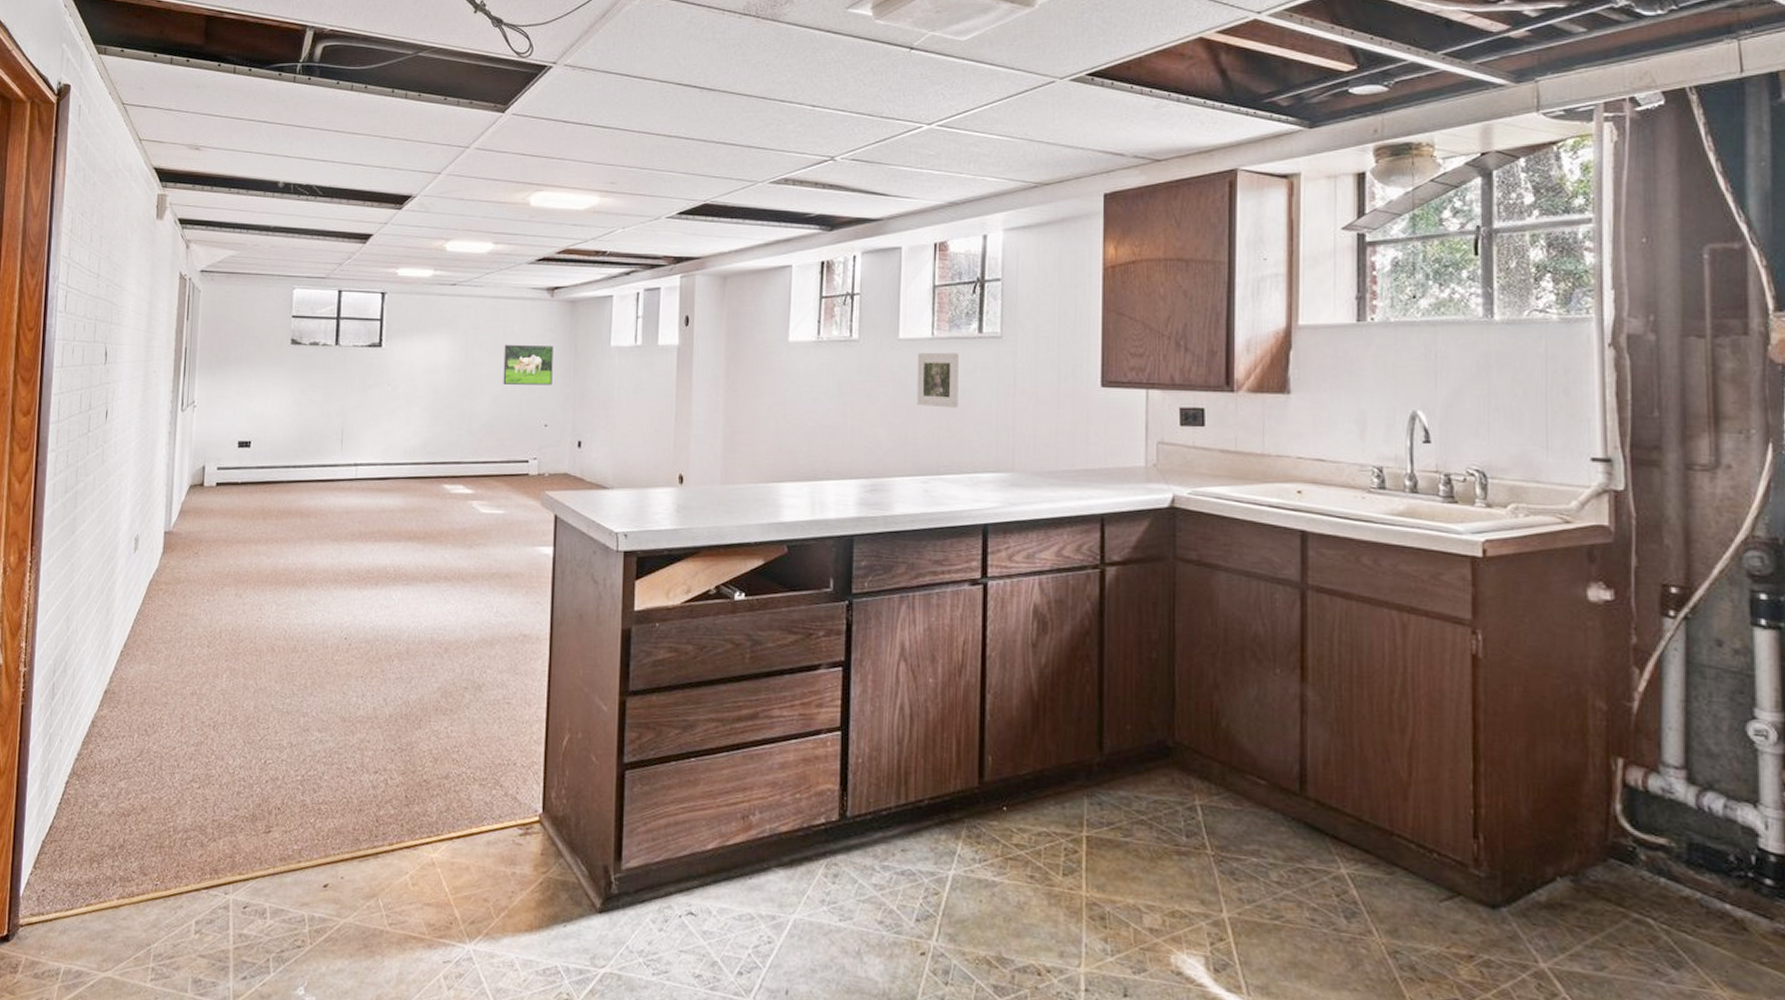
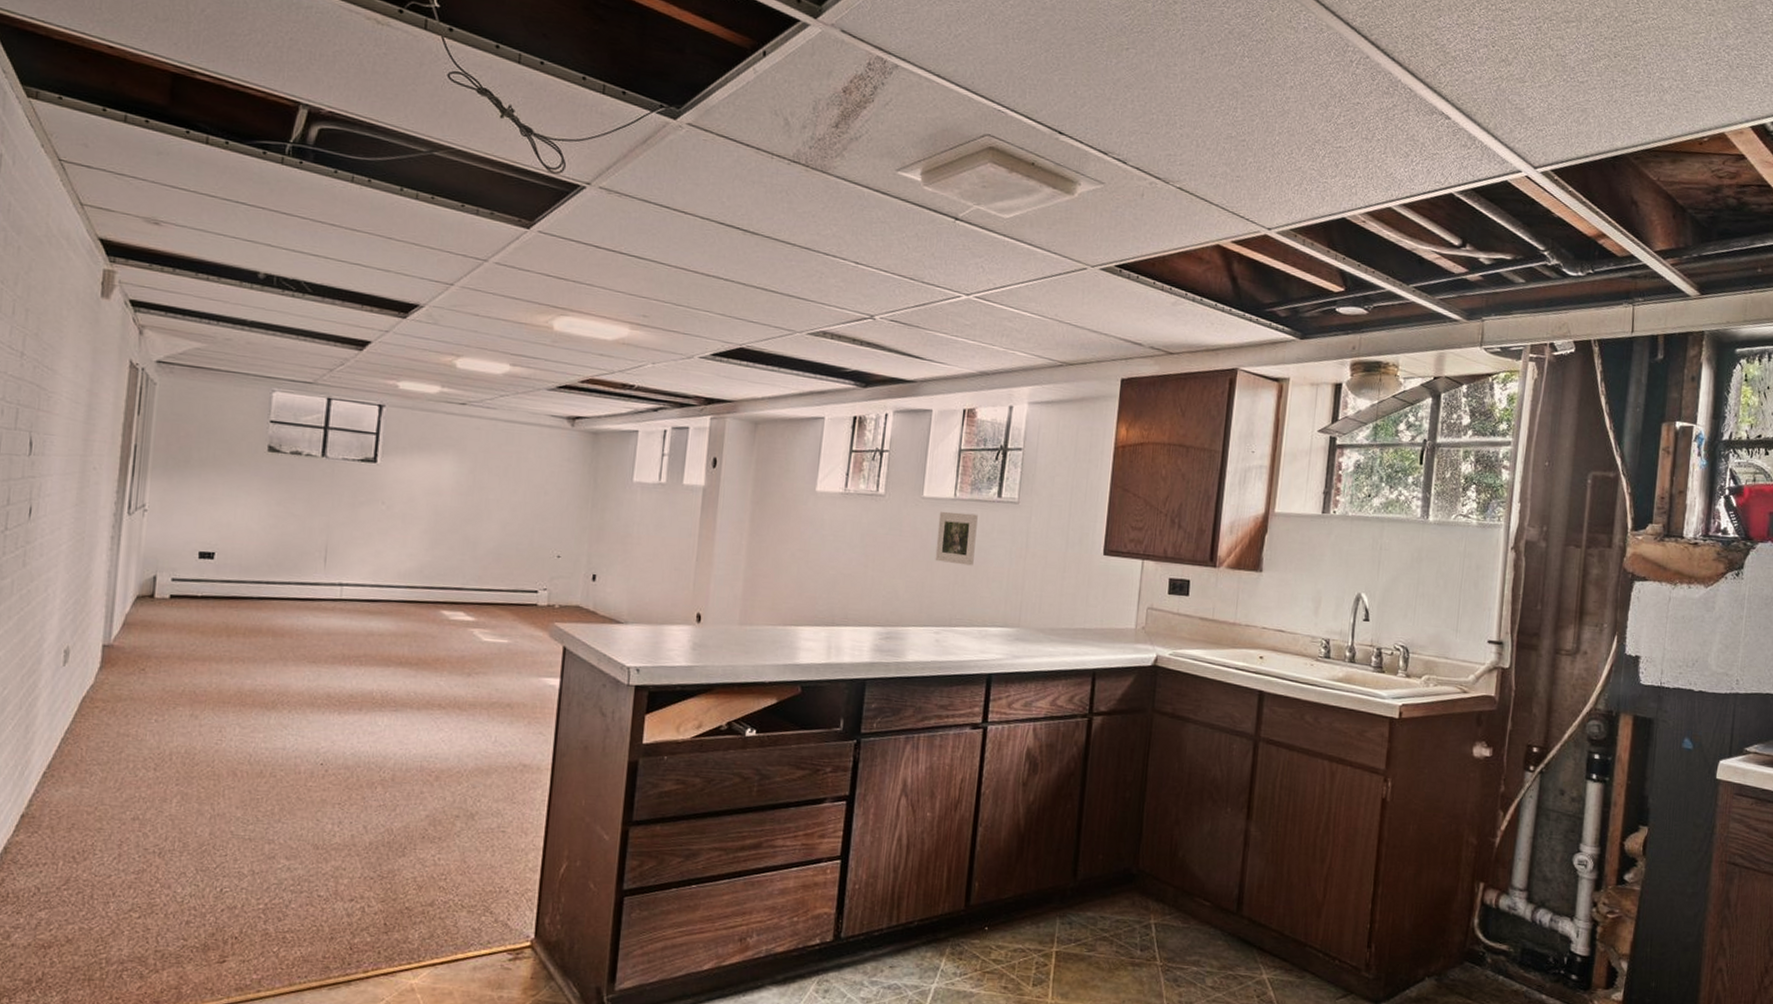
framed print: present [503,345,554,385] -> none [513,471,571,517]

